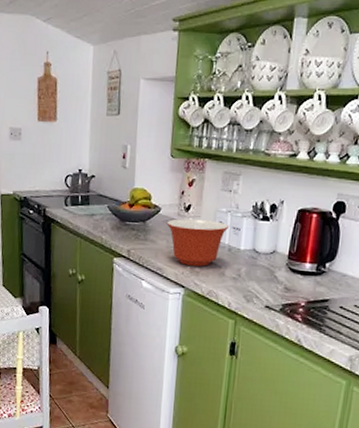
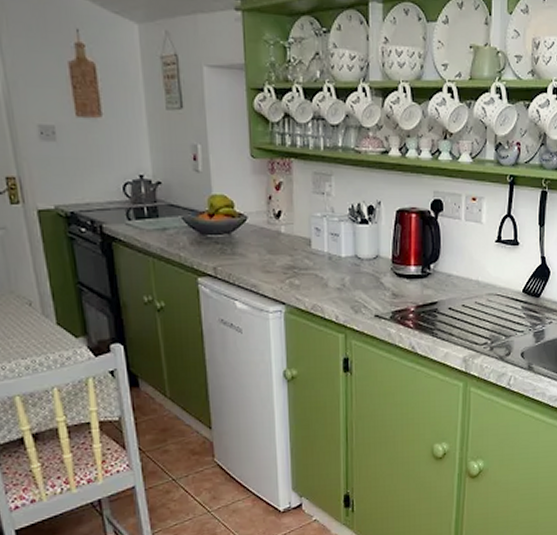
mixing bowl: present [166,219,230,266] -> none [255,226,327,279]

